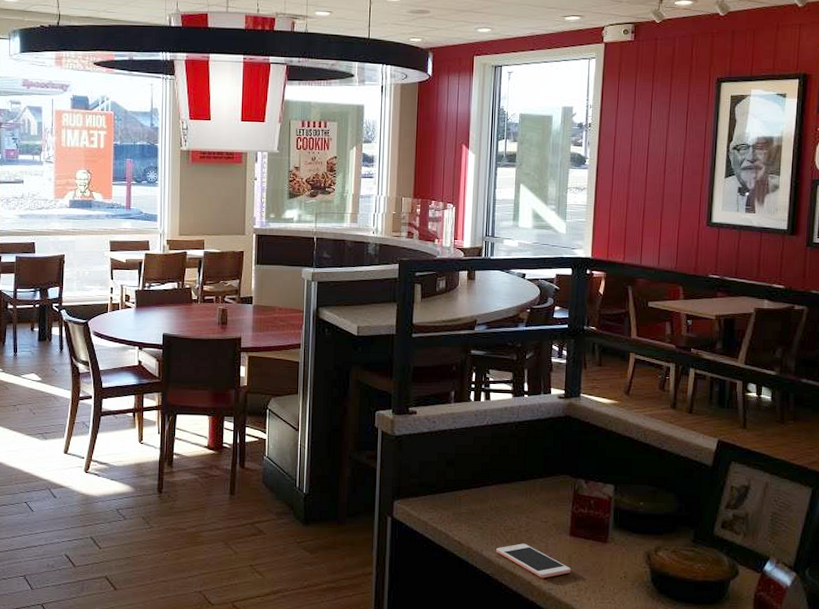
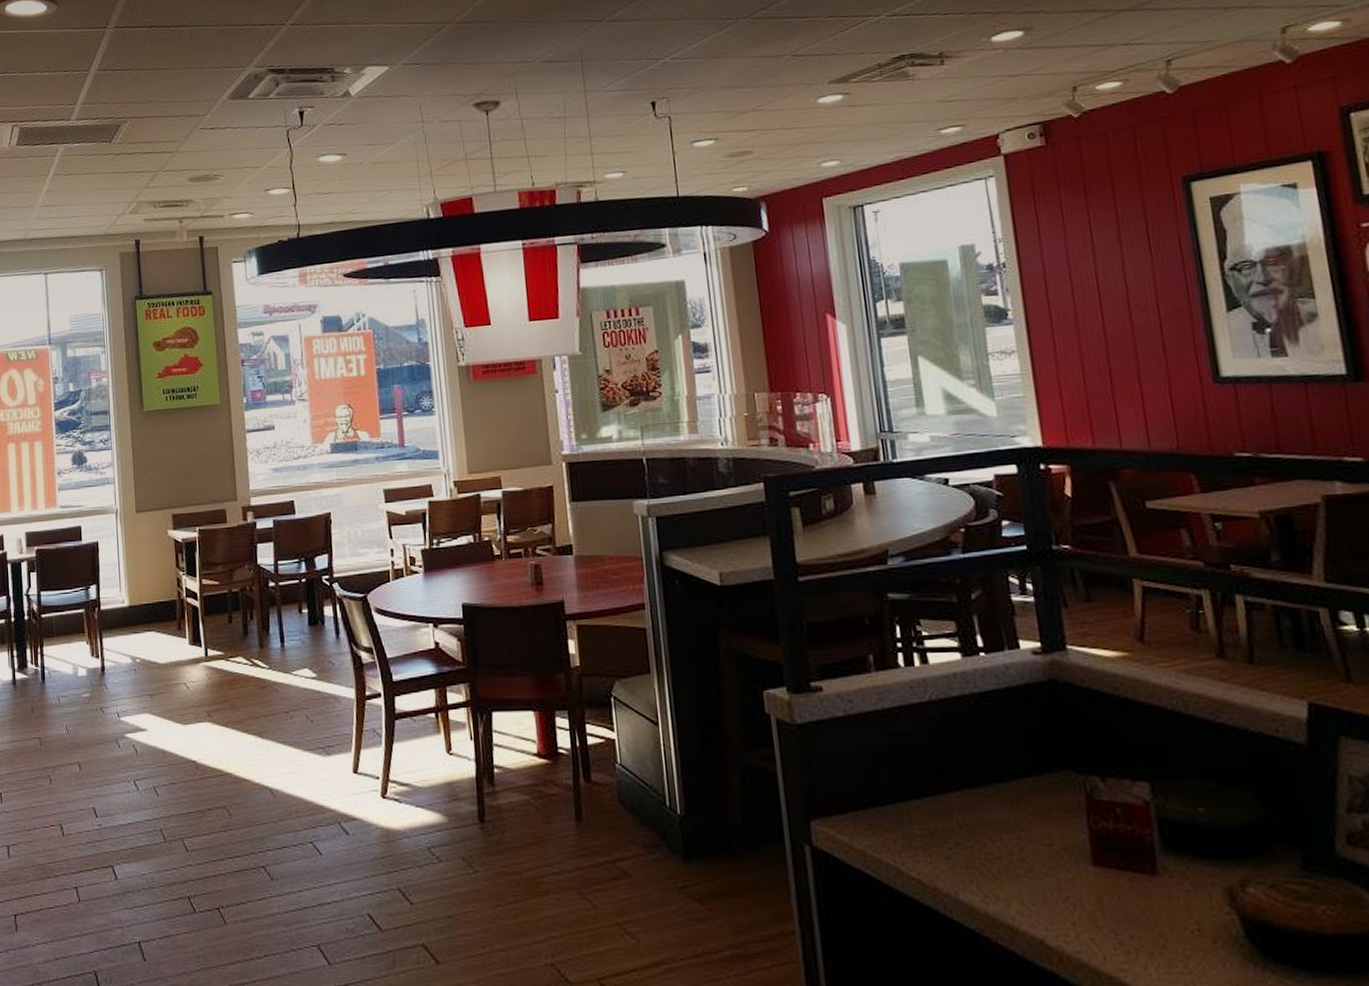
cell phone: present [496,543,571,578] -> none [979,880,1107,935]

